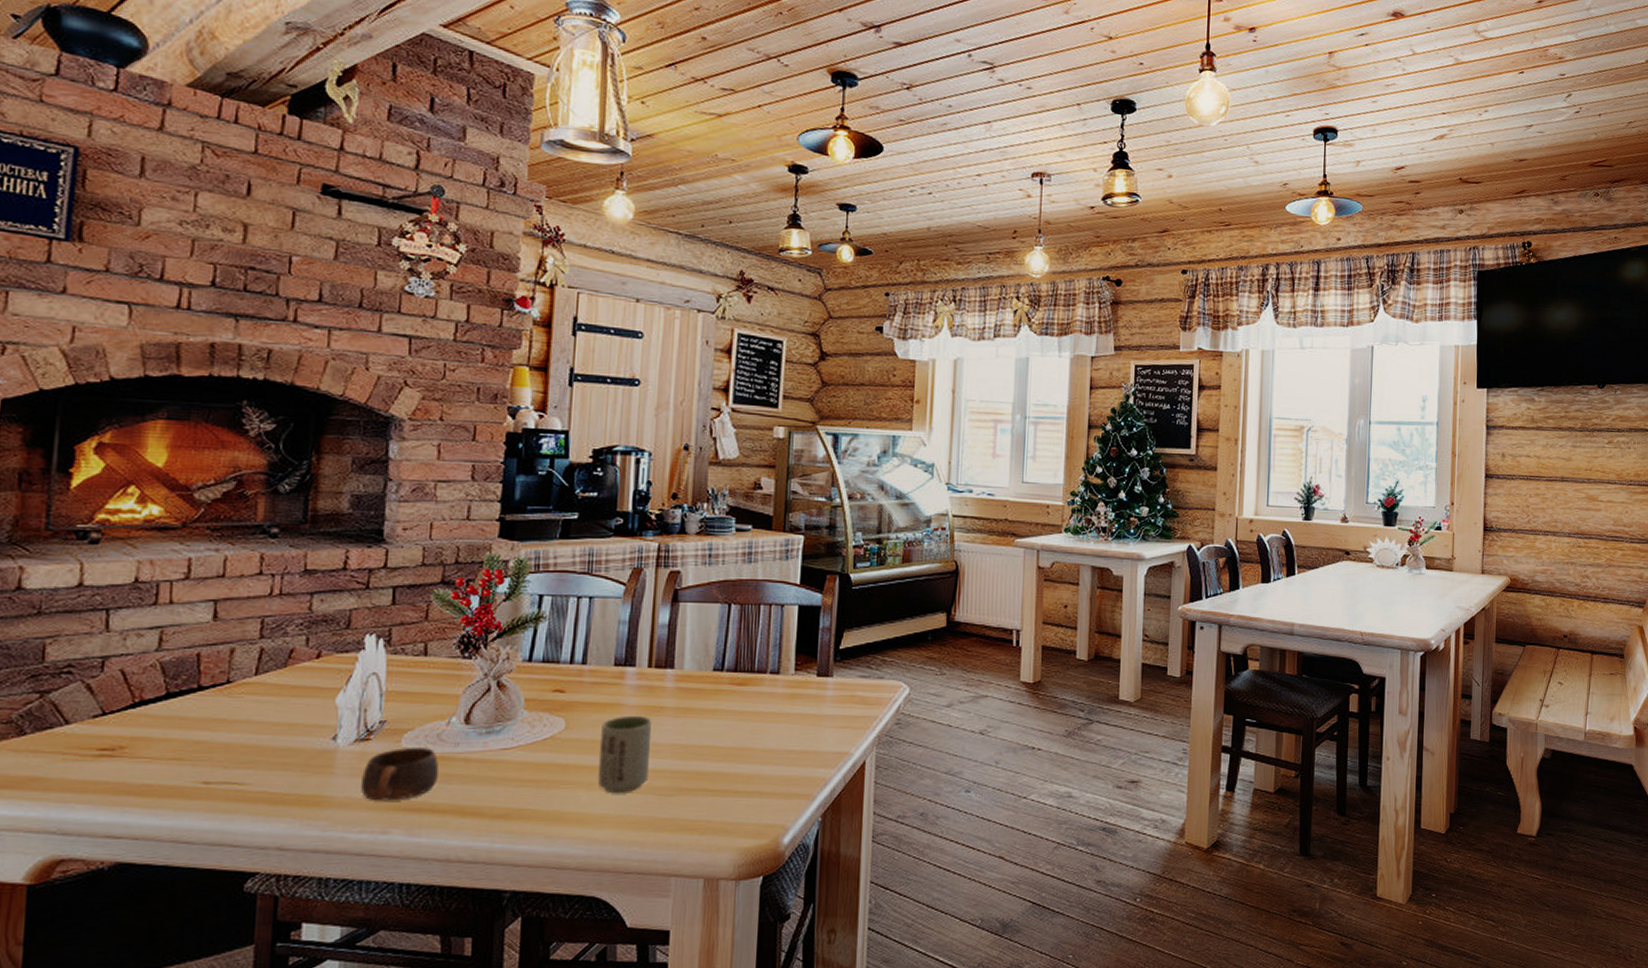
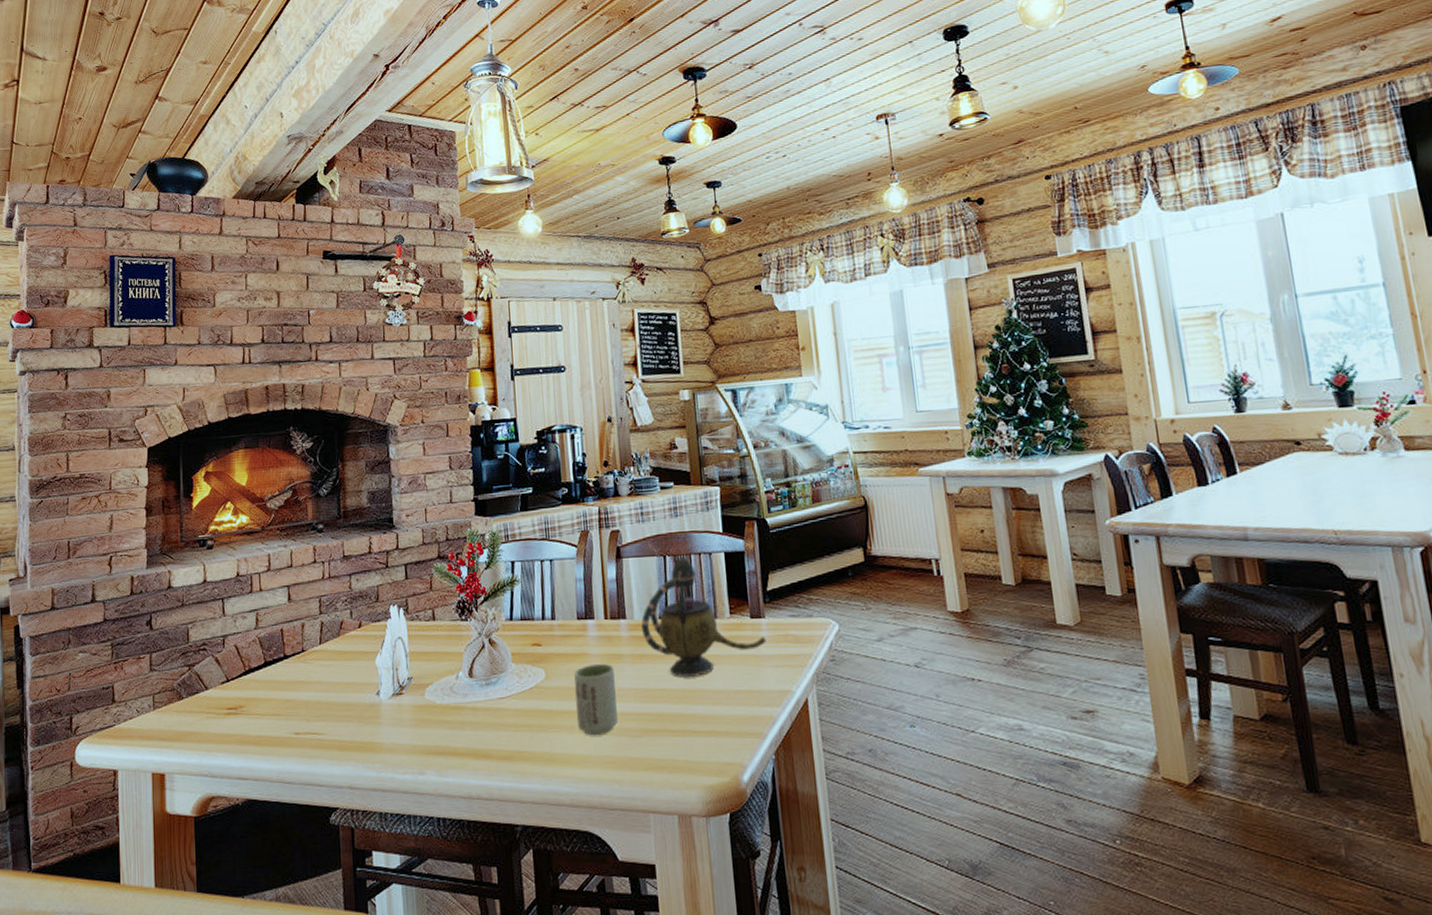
cup: present [361,748,440,801] -> none [400,699,456,747]
teapot: none [690,605,831,734] -> present [640,556,766,677]

